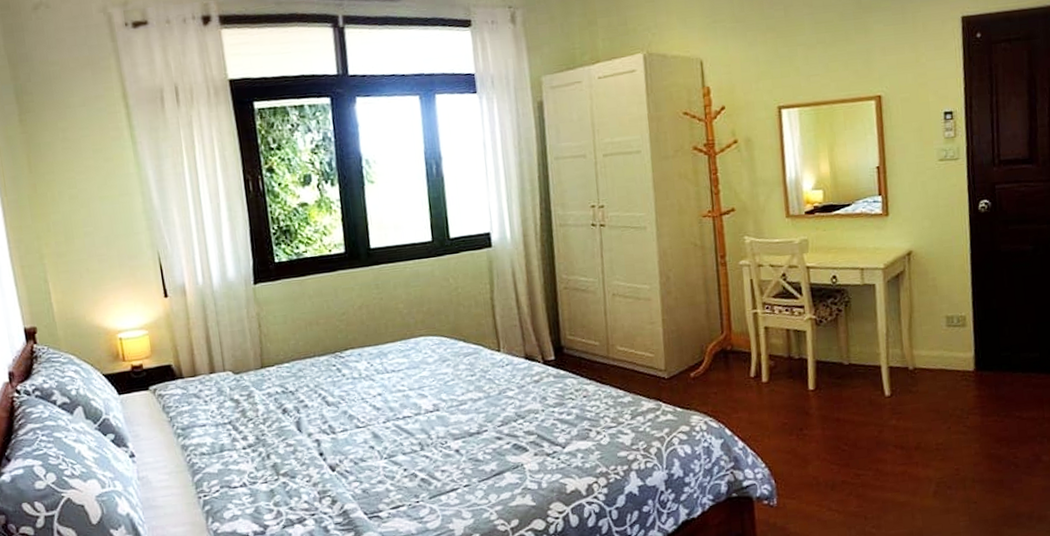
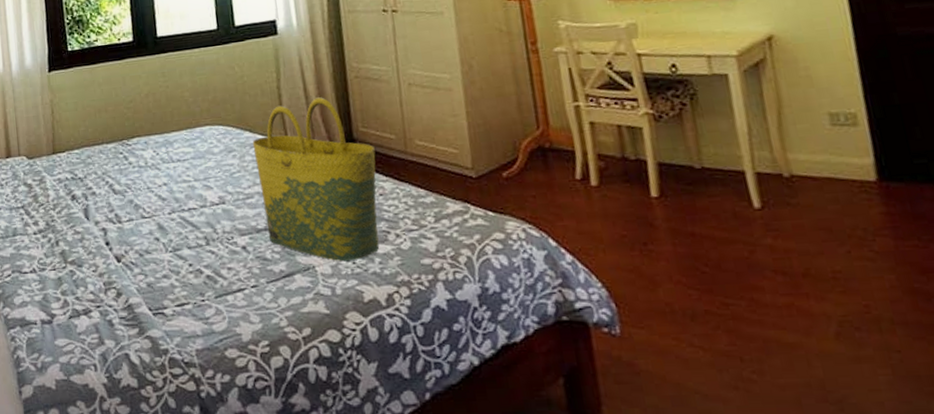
tote bag: none [466,307,582,458] -> present [252,97,380,261]

